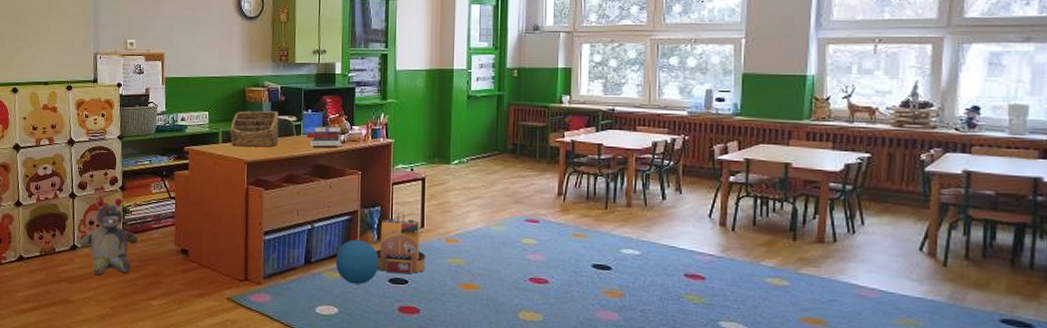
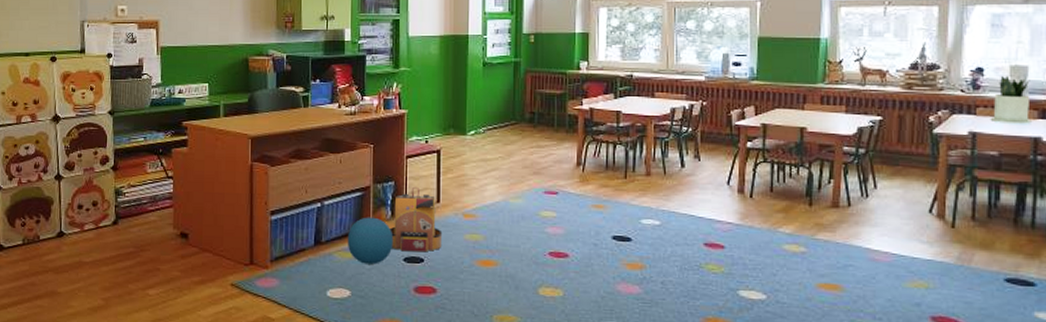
stuffed bear: present [80,198,139,276] -> none [67,178,133,264]
basket: present [230,110,279,147] -> none [232,81,285,121]
books: present [306,126,342,148] -> none [314,96,353,120]
planter: none [986,114,1031,165] -> present [990,75,1031,125]

